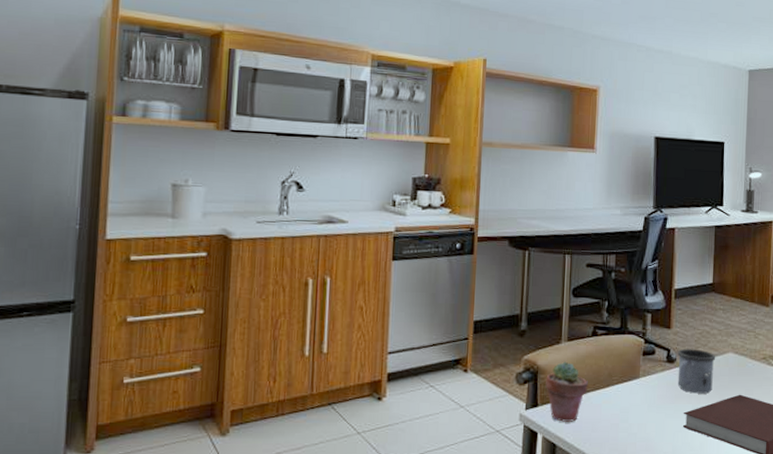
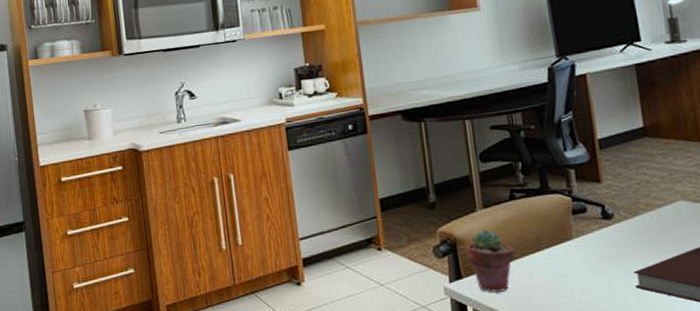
mug: present [677,349,716,394] -> none [614,201,665,250]

